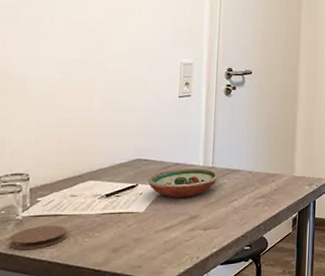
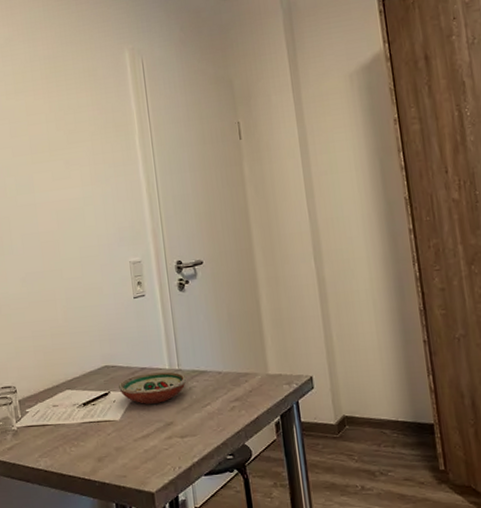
coaster: present [8,225,67,250] -> none [9,434,56,459]

